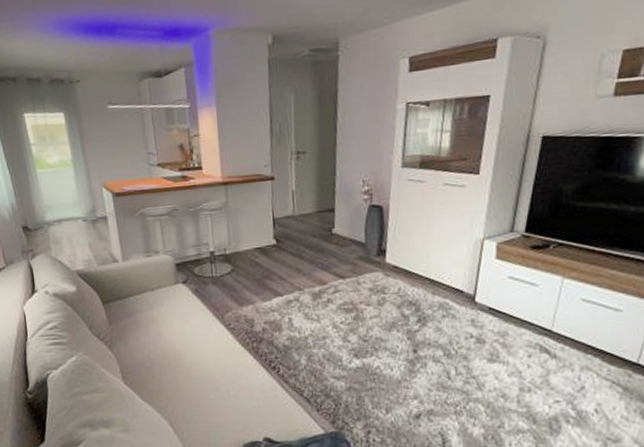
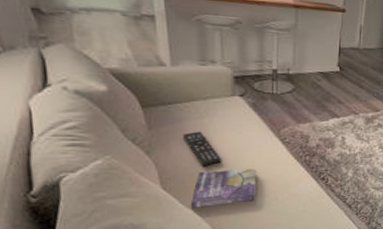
remote control: none [137,323,173,360] -> present [183,131,222,168]
book: none [148,359,208,403] -> present [190,169,257,208]

